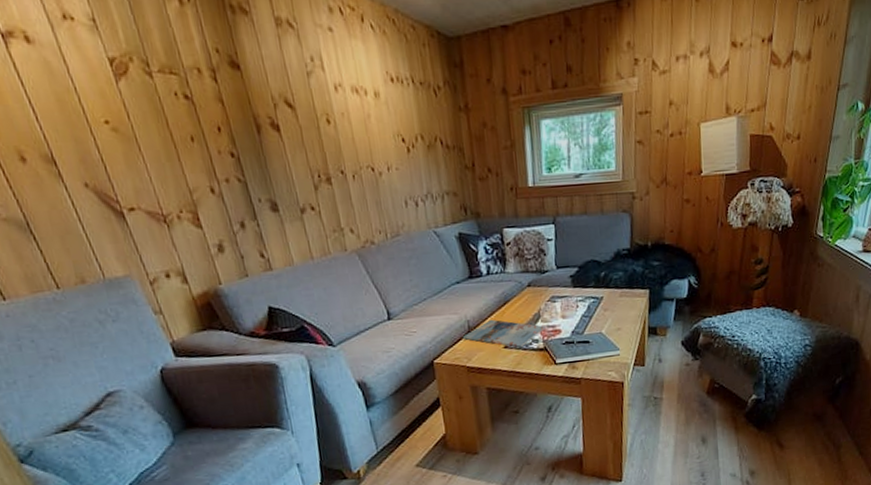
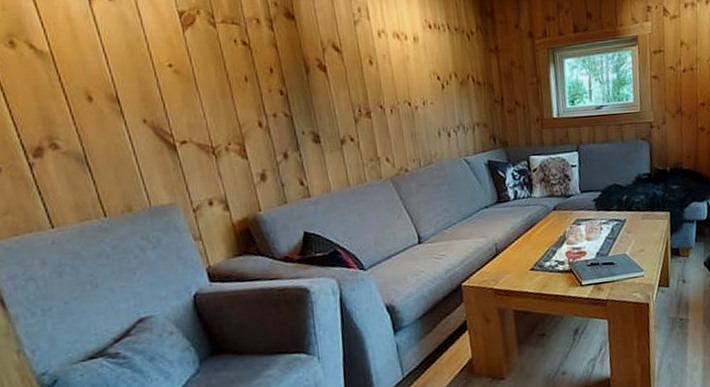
magazine: present [462,319,547,348] -> none [490,242,572,270]

